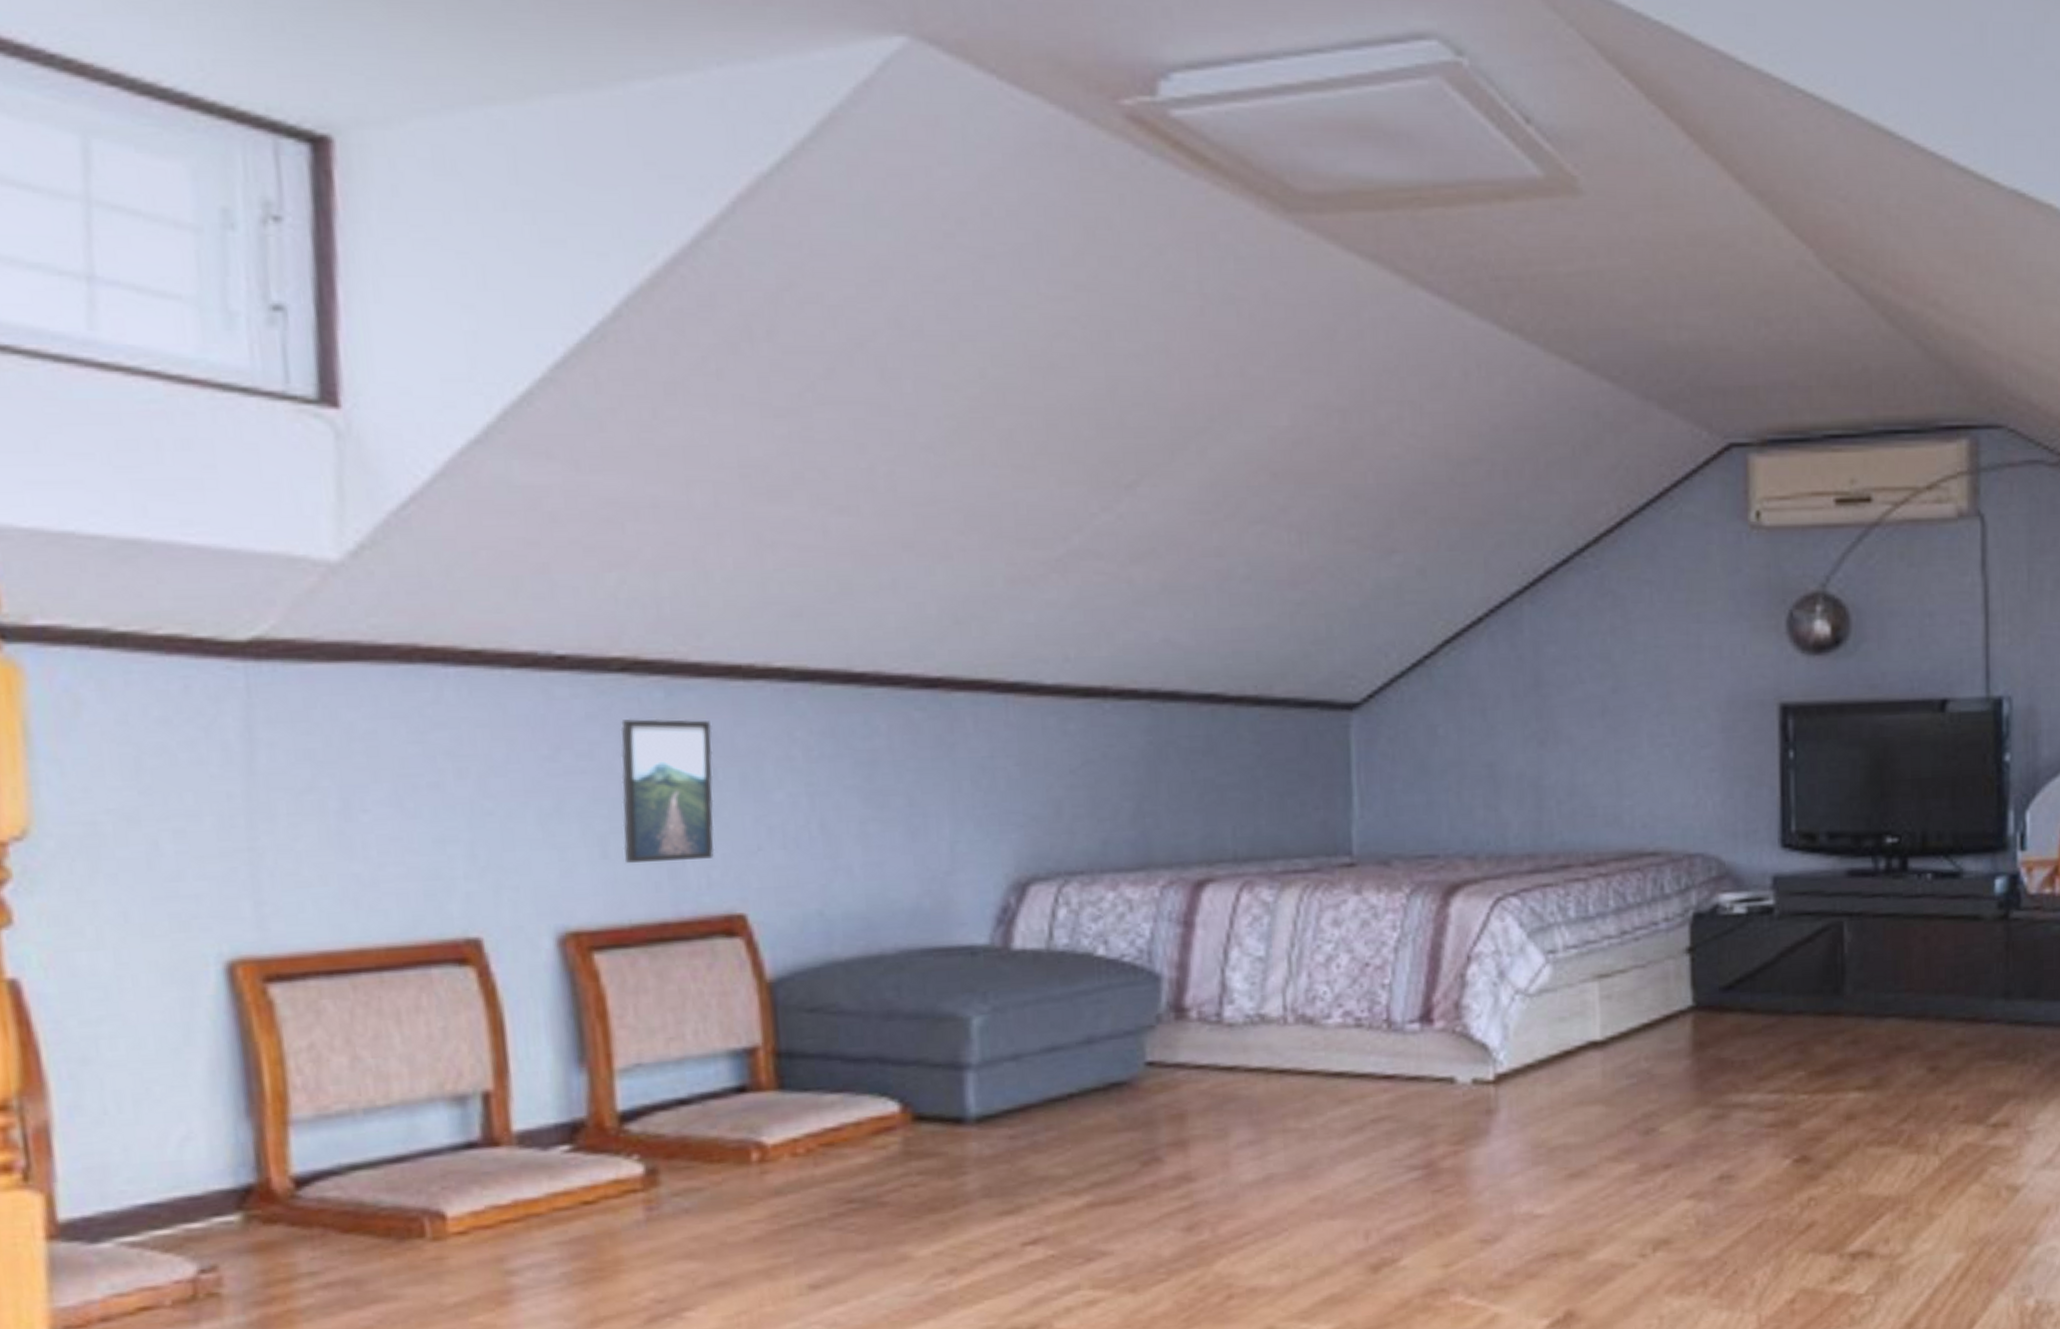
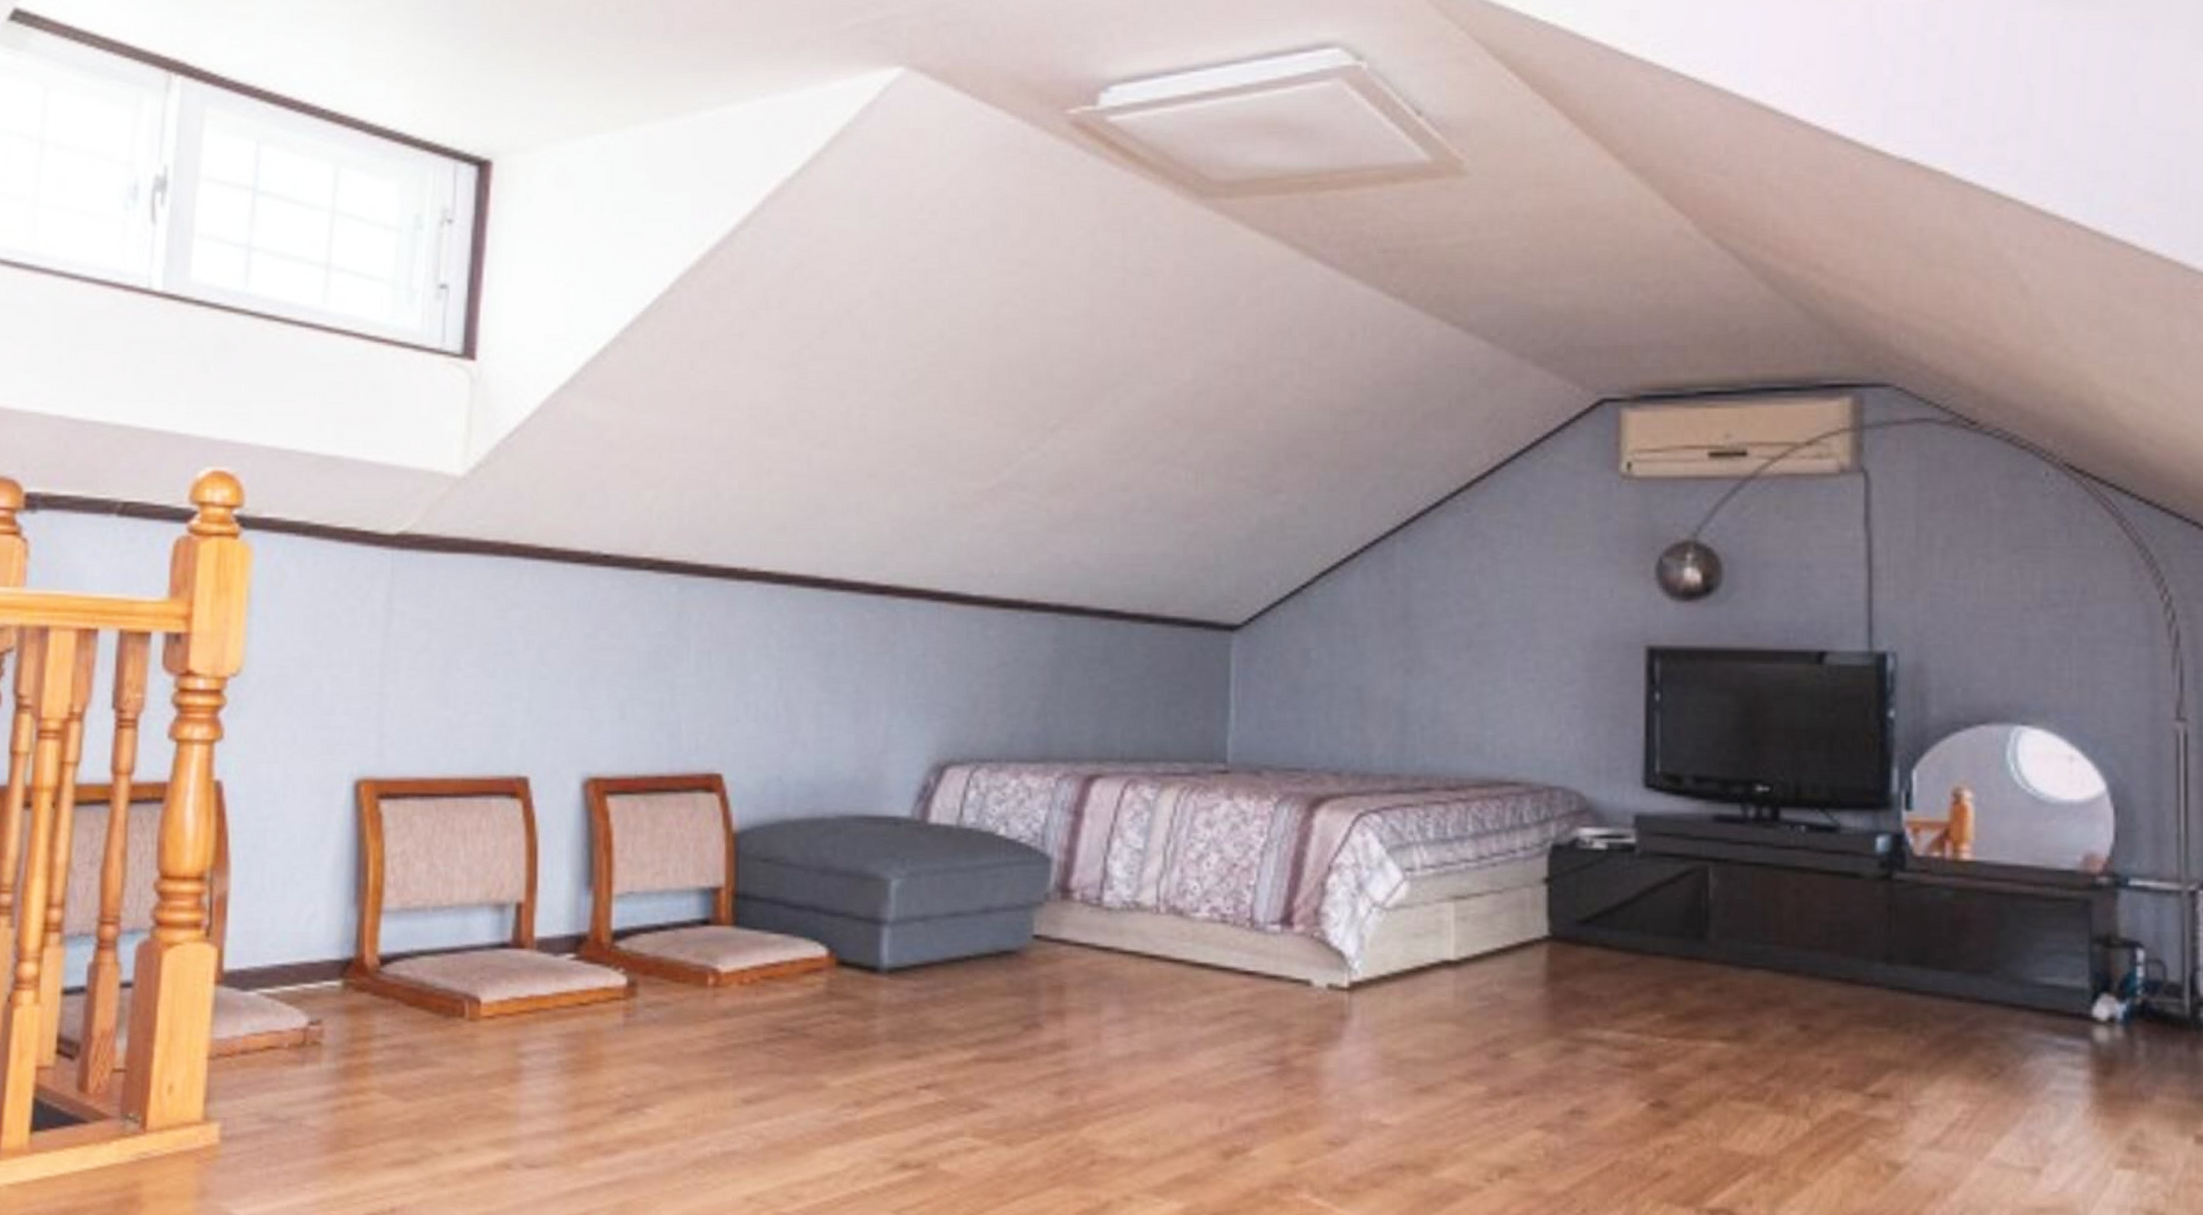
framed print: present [620,718,715,864] -> none [636,607,711,726]

